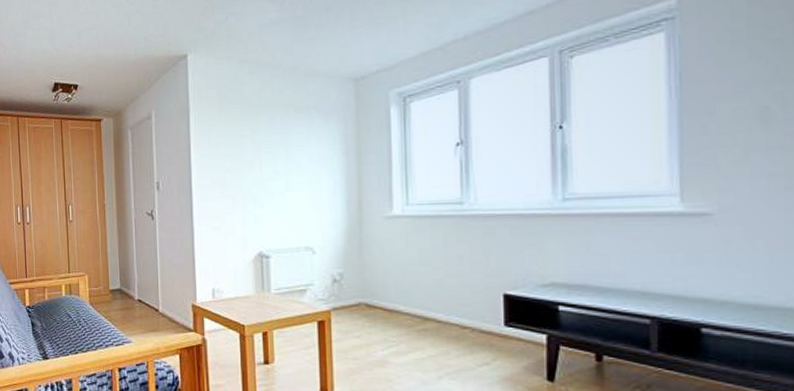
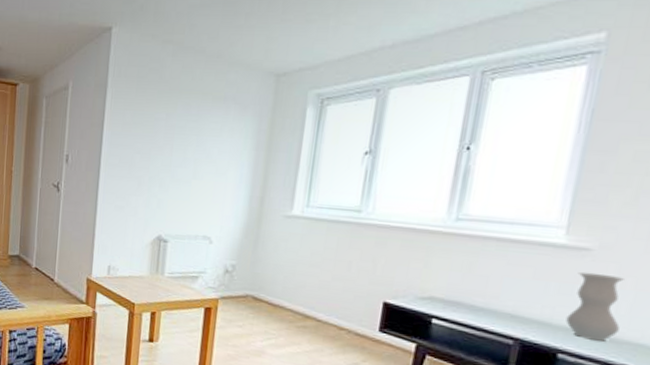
vase: none [702,237,761,309] -> present [565,271,624,342]

